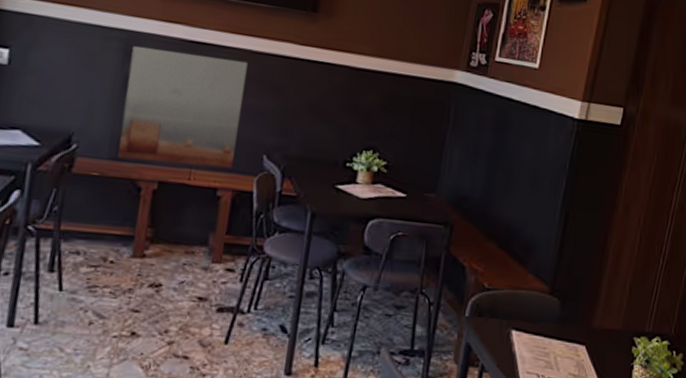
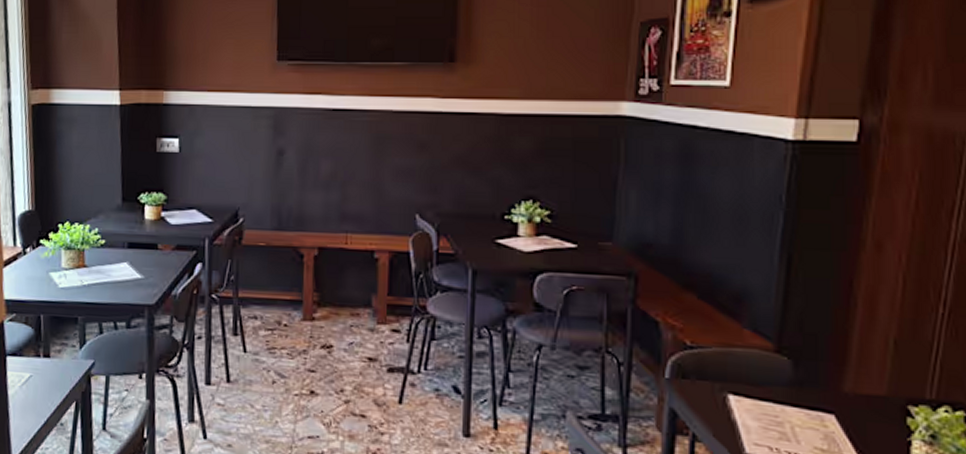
wall art: present [117,46,249,169] -> none [279,121,391,231]

